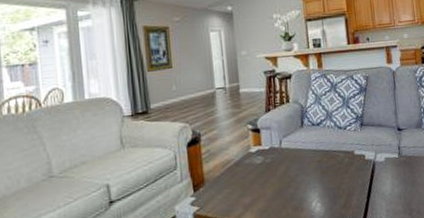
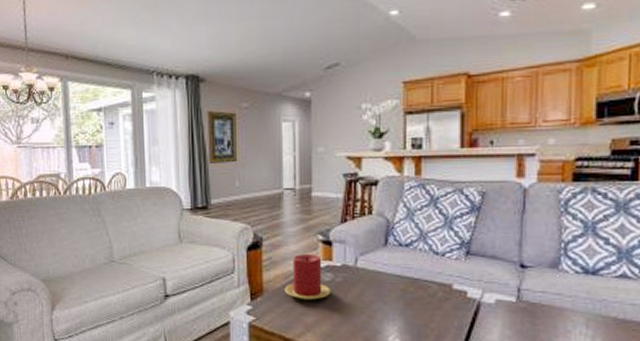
candle: none [224,142,262,184] -> present [285,254,330,300]

